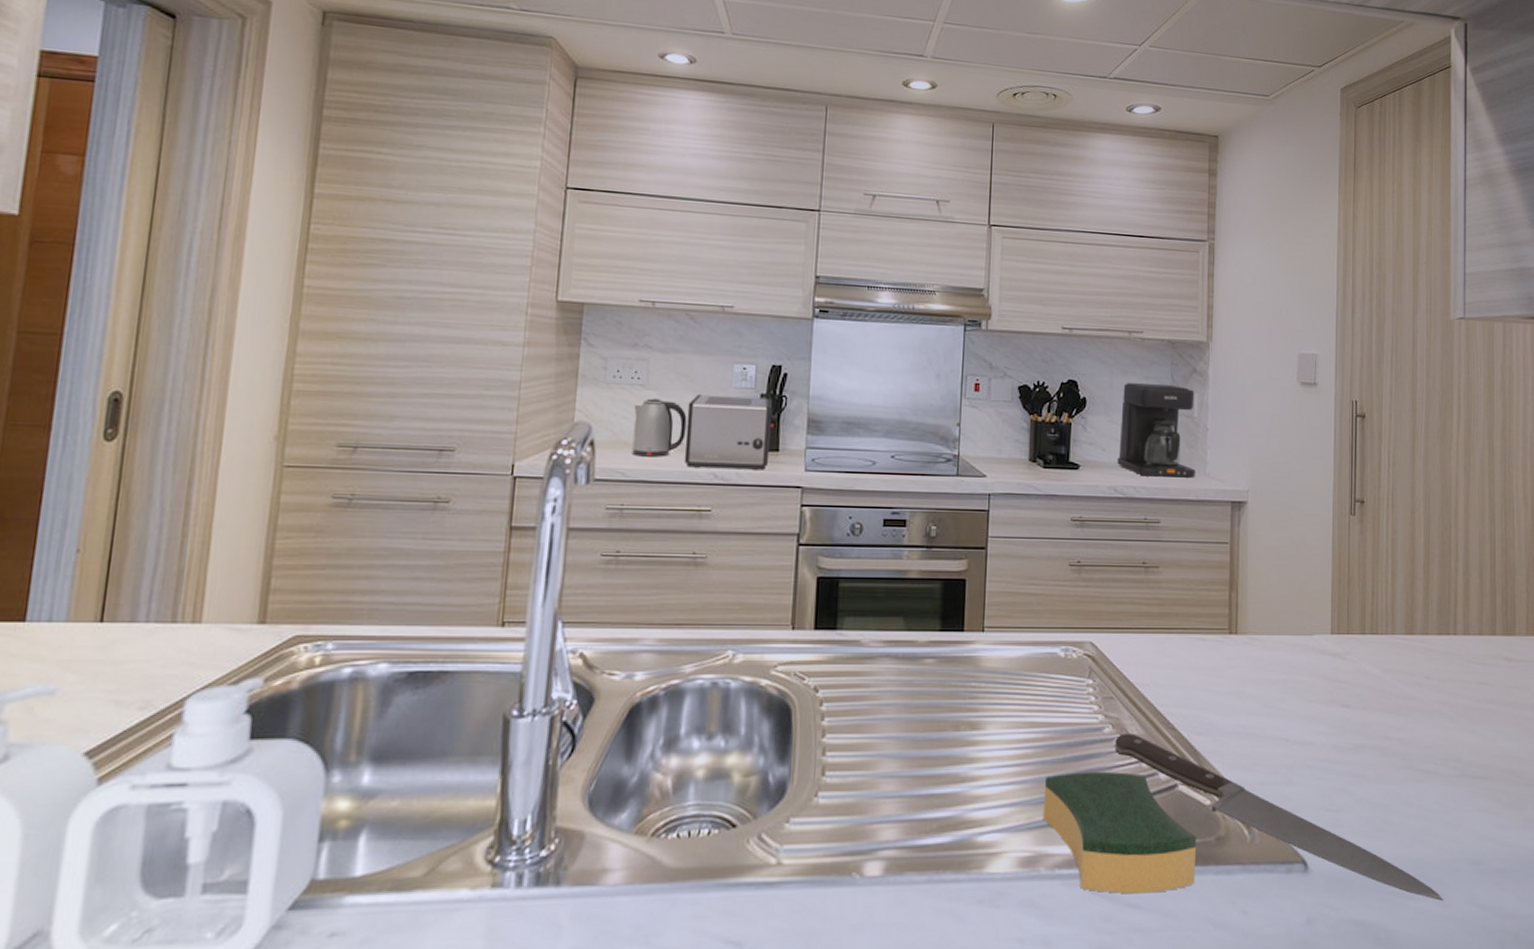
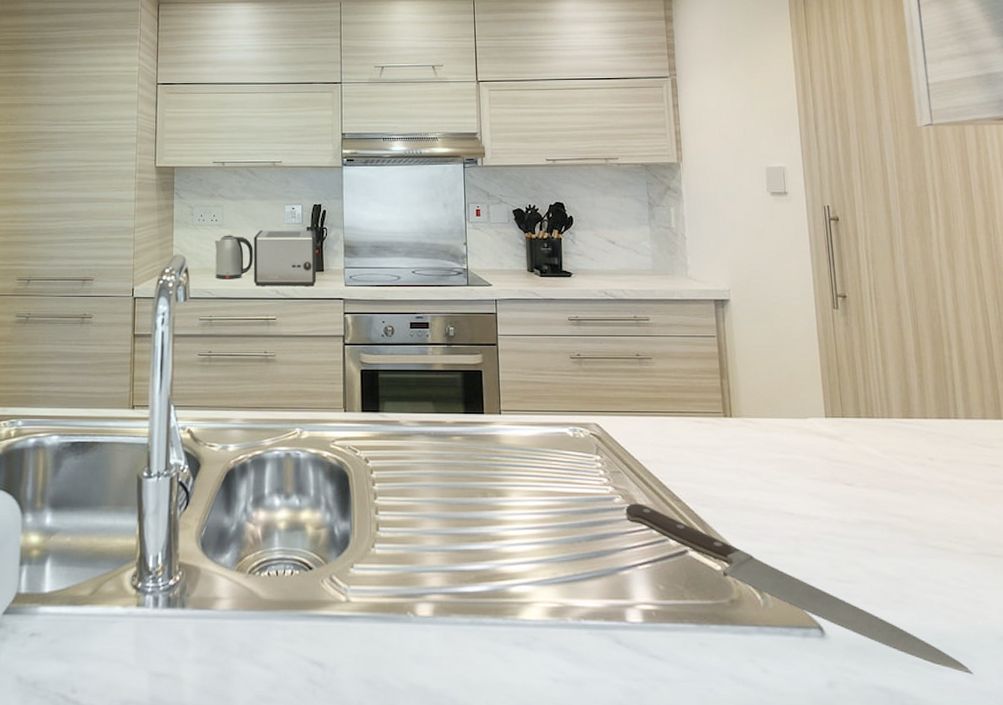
sponge: present [1043,771,1197,894] -> none [565,536,713,647]
coffee maker: present [1117,383,1195,478] -> none [605,202,678,280]

